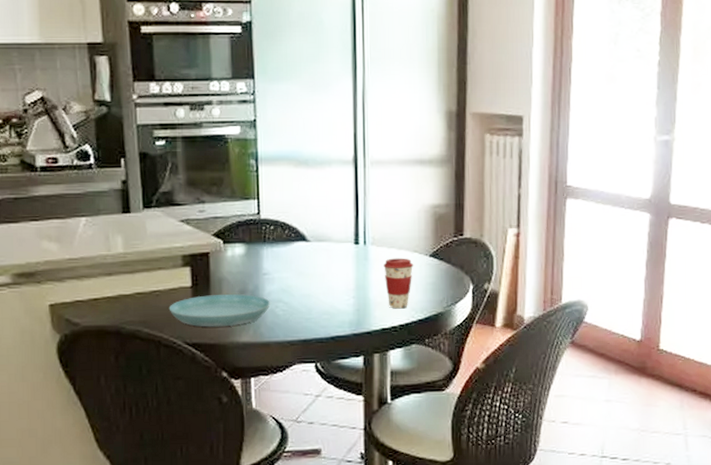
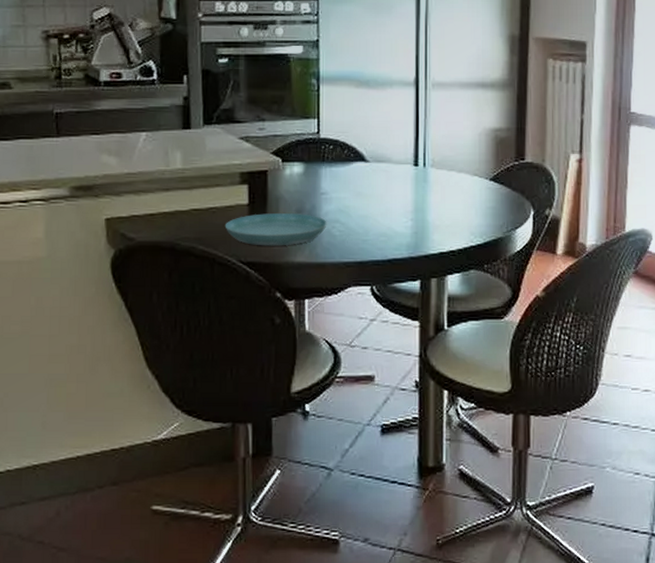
coffee cup: present [384,258,414,309] -> none [443,181,474,233]

